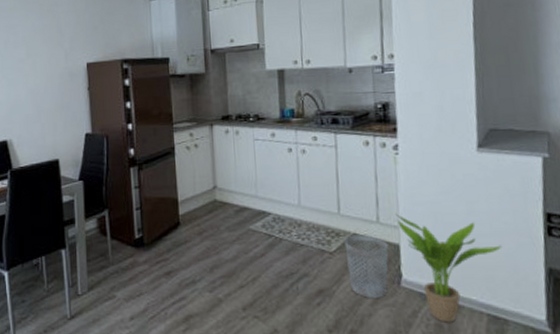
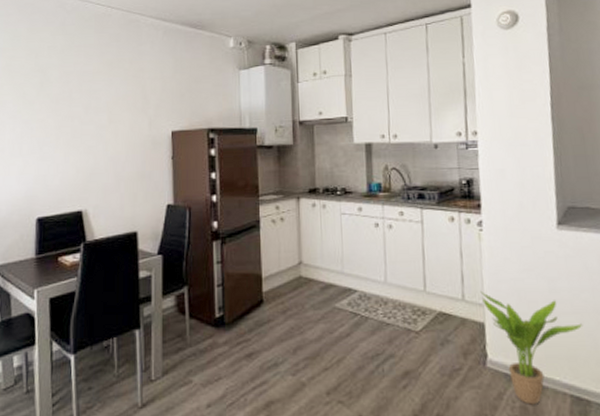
wastebasket: present [344,235,389,298] -> none [430,313,474,380]

